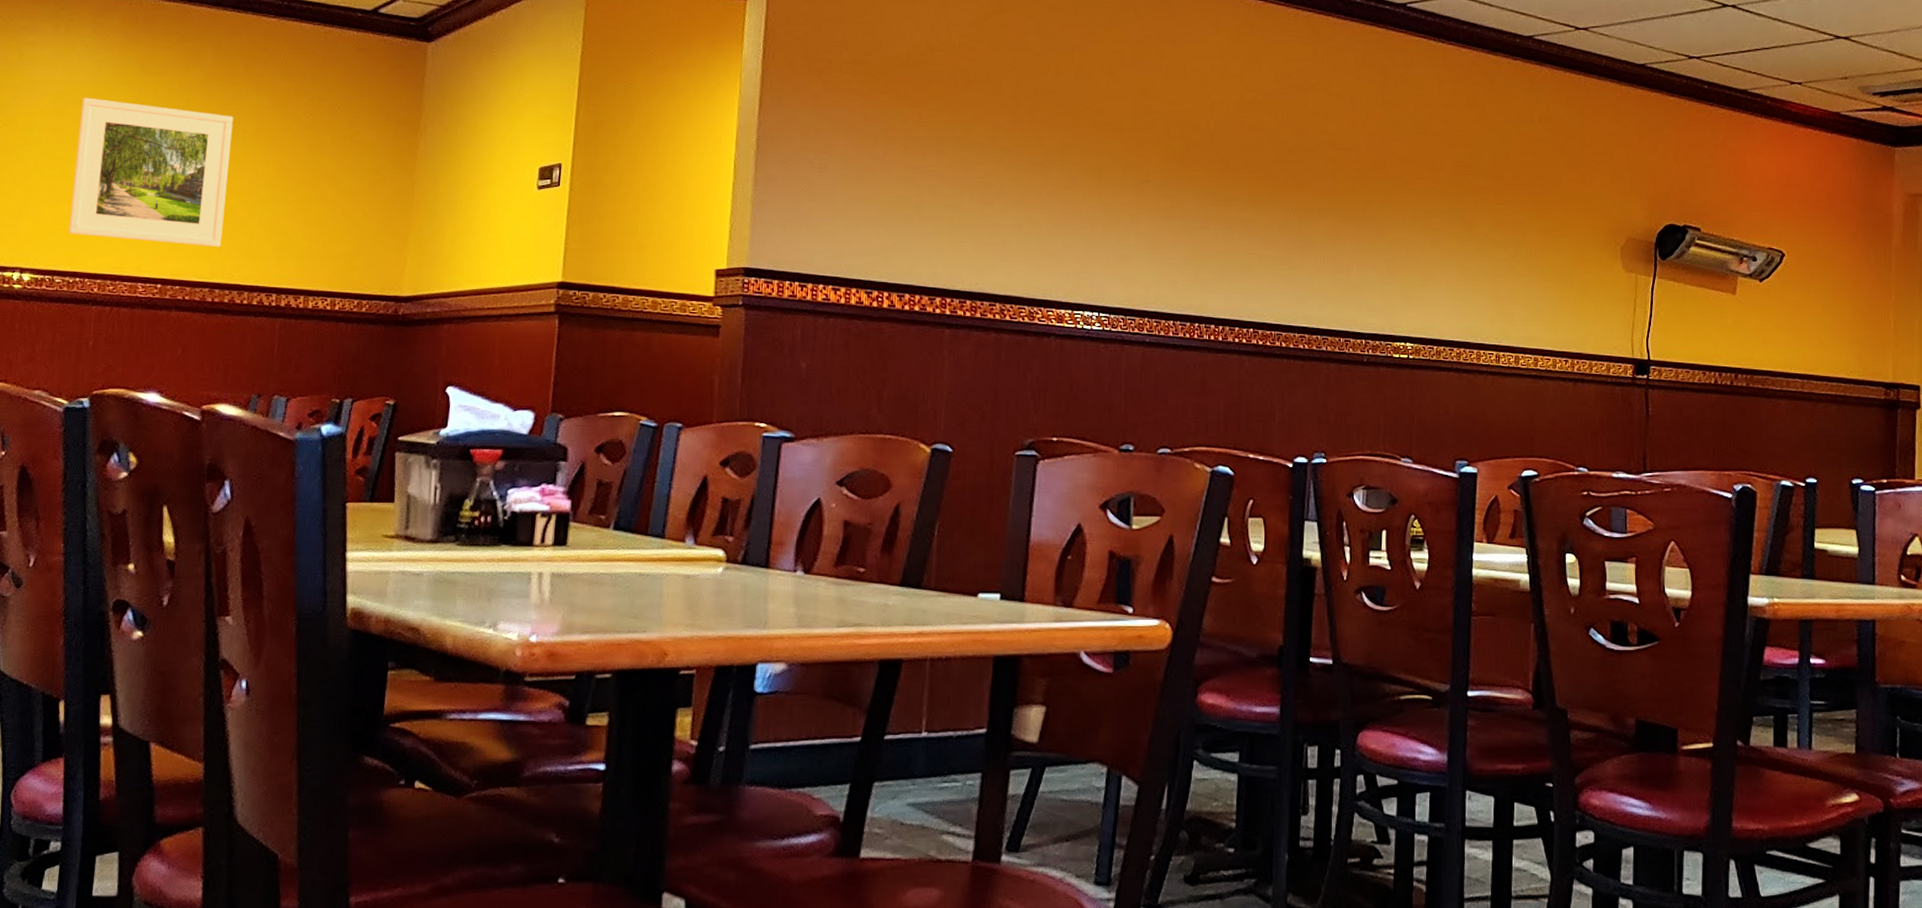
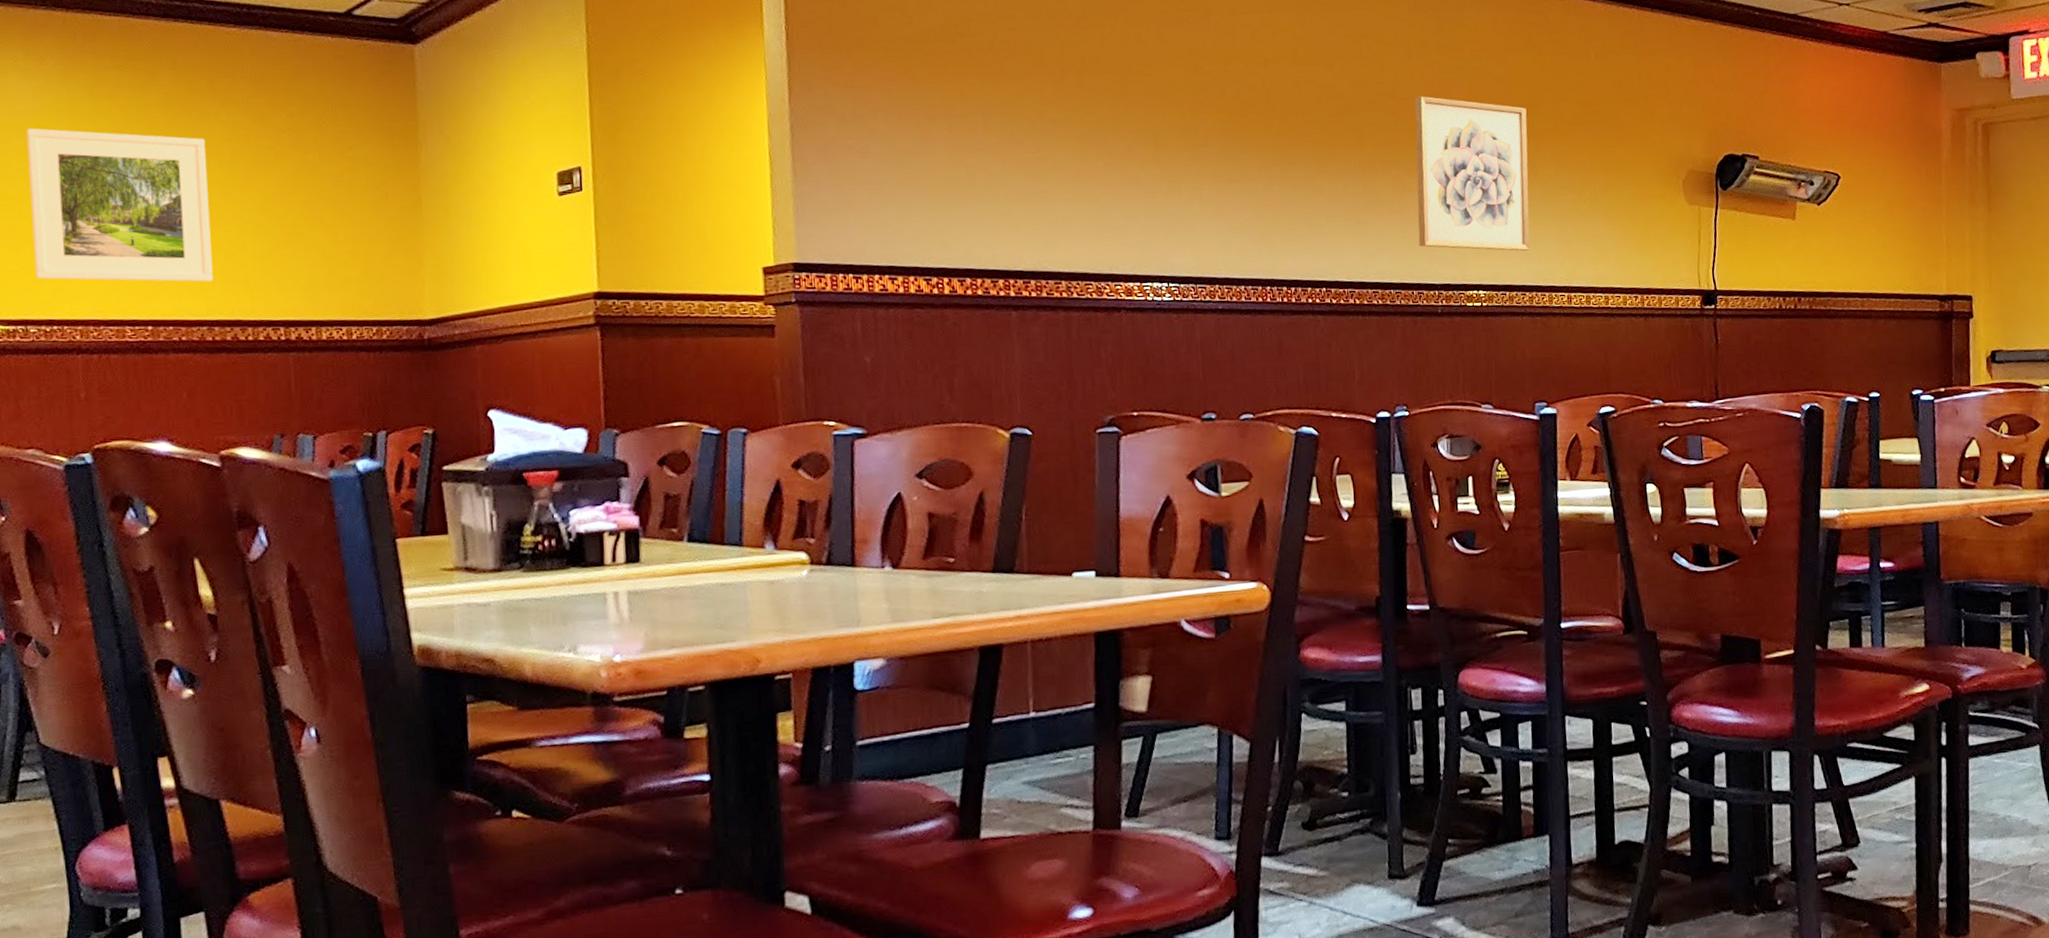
wall art: none [1349,147,1466,306] -> present [1415,95,1530,251]

